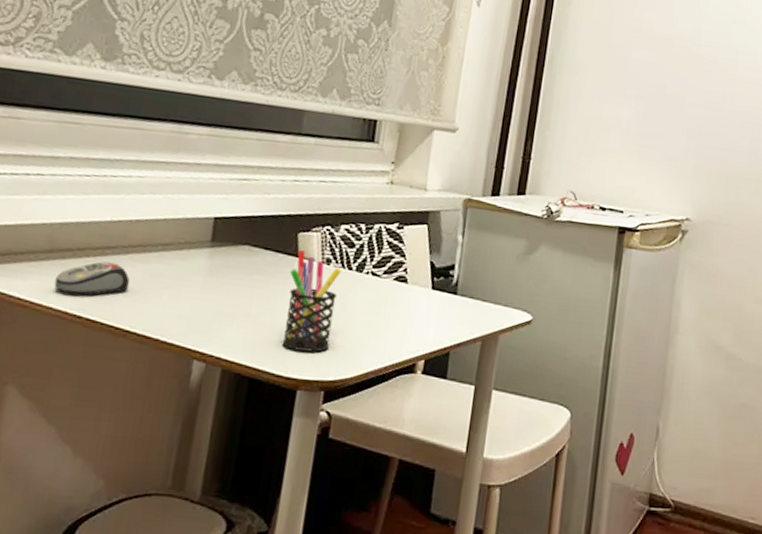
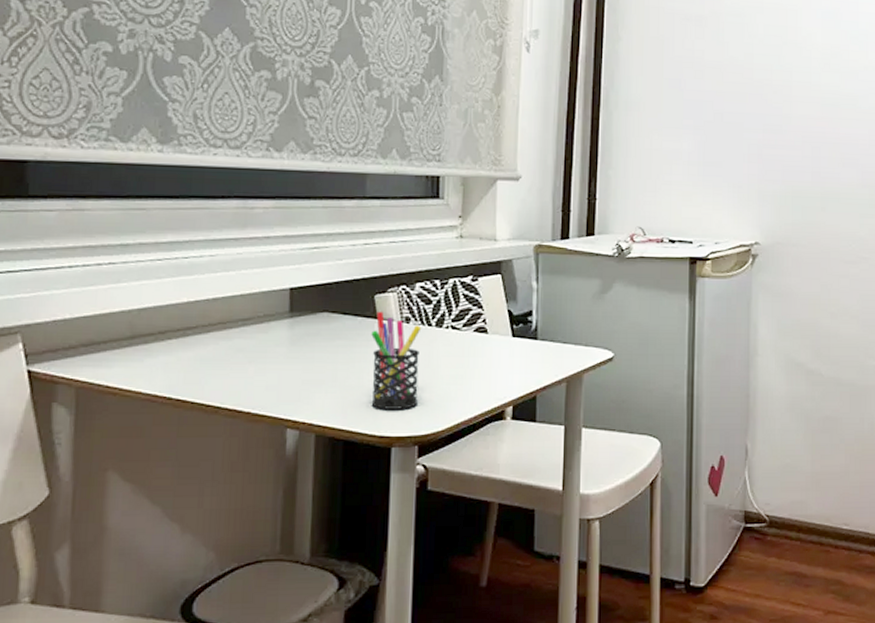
computer mouse: present [54,261,130,295] -> none [140,342,214,377]

